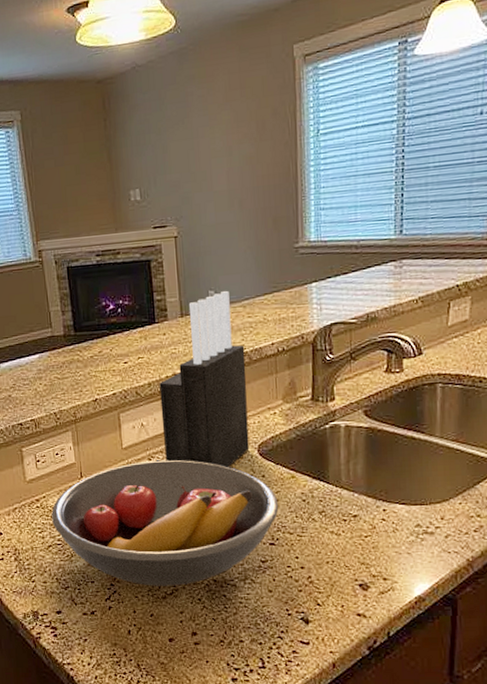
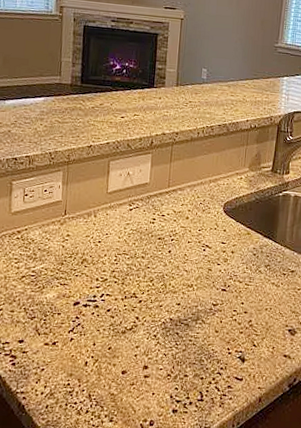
fruit bowl: present [51,459,279,586] -> none [30,206,234,322]
knife block: present [159,290,249,467] -> none [144,70,225,220]

